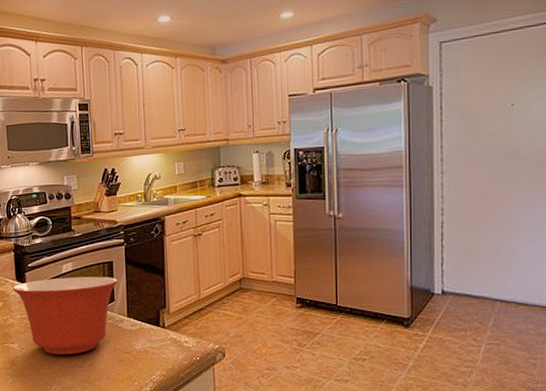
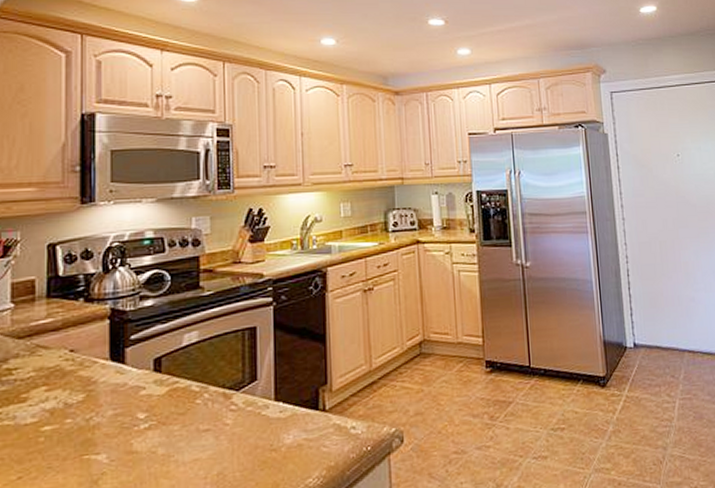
mixing bowl: present [12,276,118,355] -> none [103,347,263,465]

